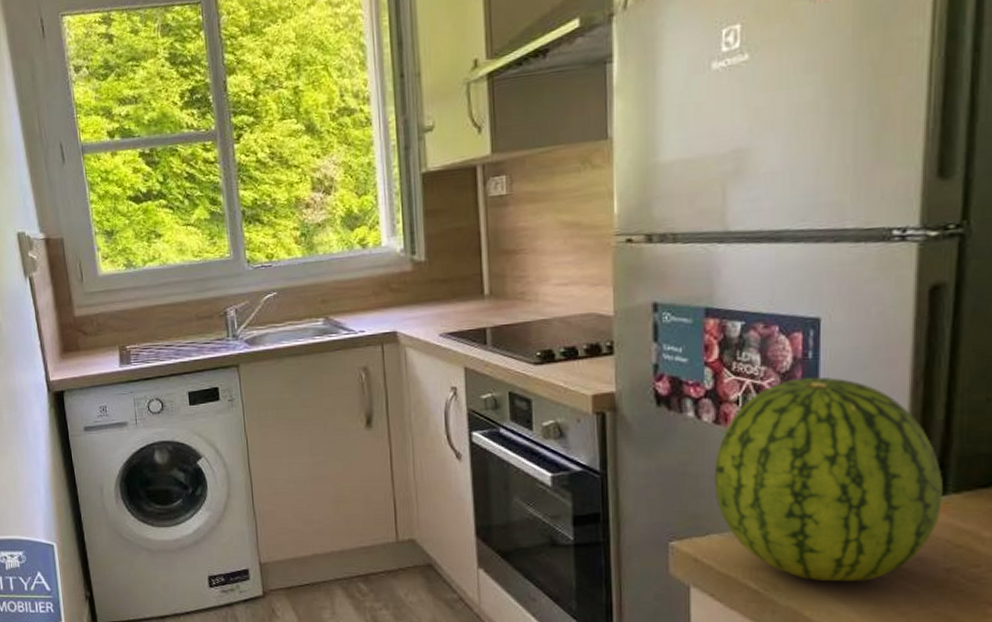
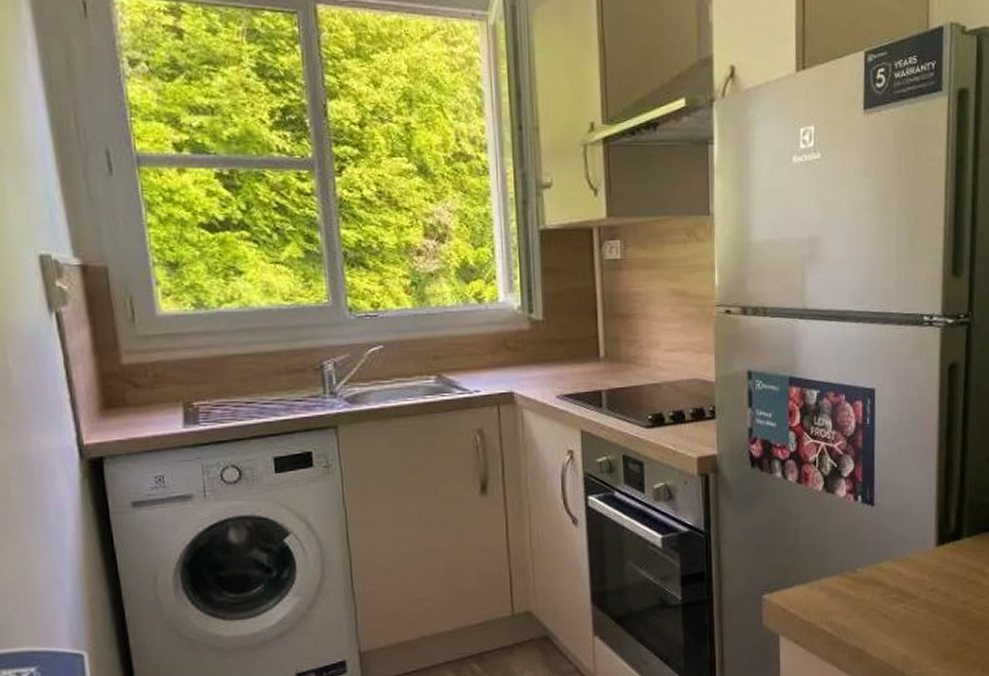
fruit: present [714,376,943,582] -> none [797,440,960,620]

